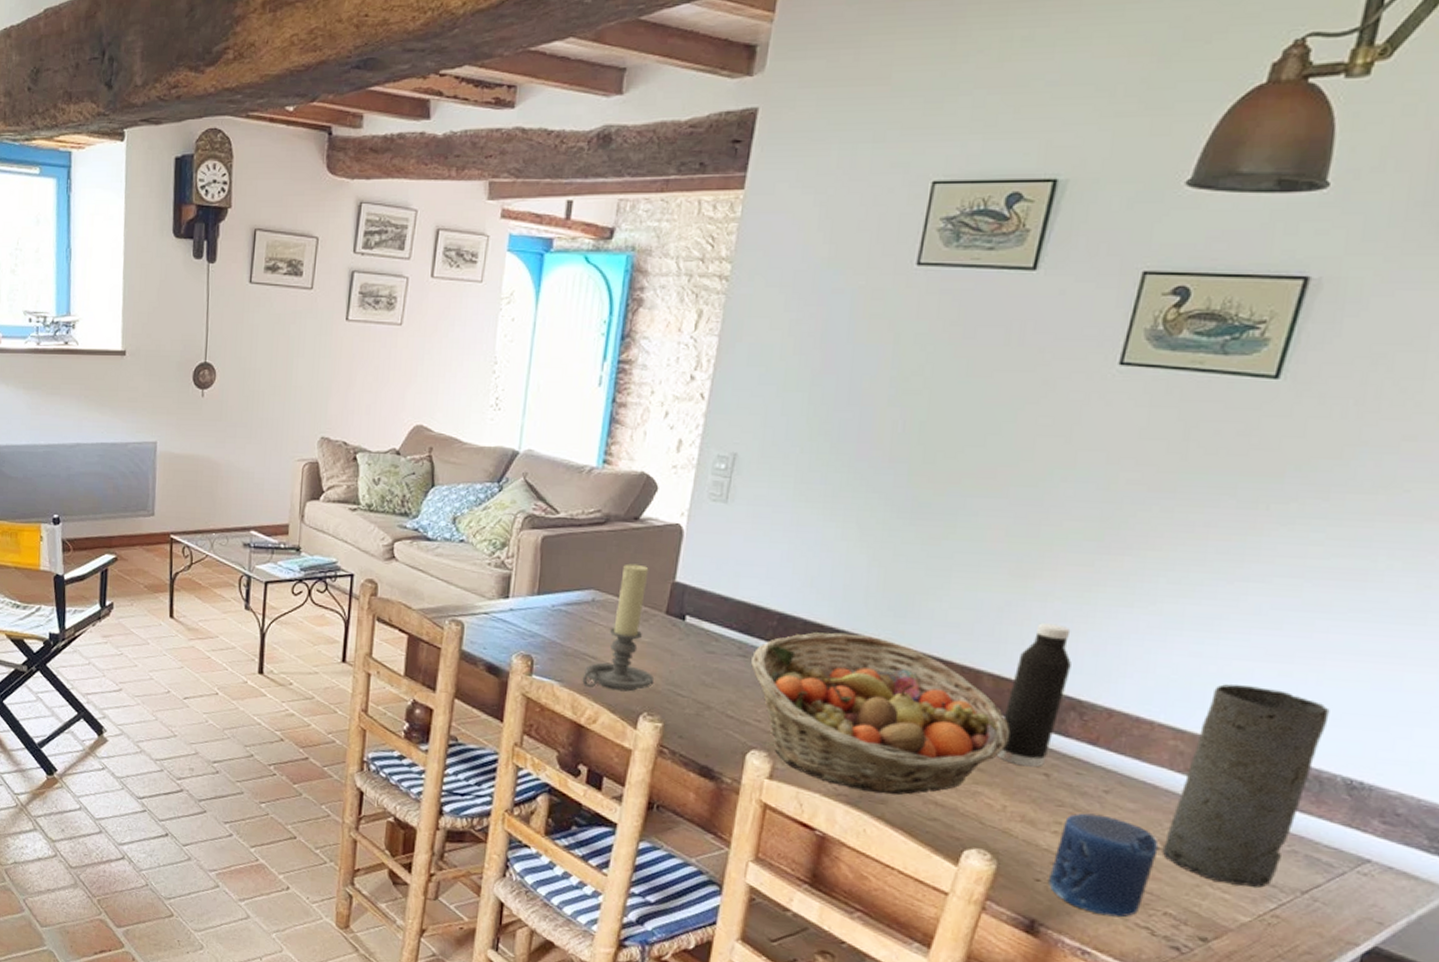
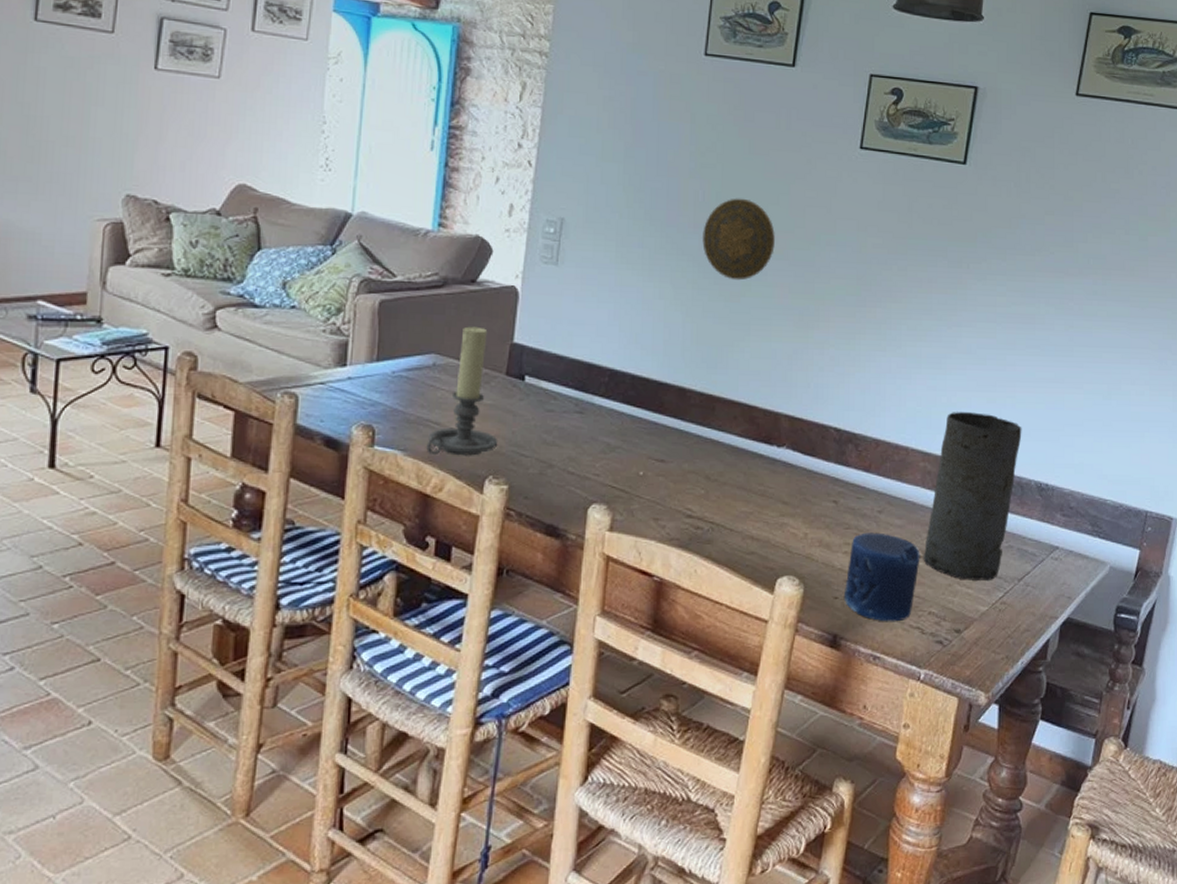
fruit basket: present [751,632,1011,795] -> none [588,385,805,534]
decorative plate: none [898,428,993,522] -> present [702,198,775,281]
water bottle: present [996,623,1072,767] -> none [796,368,846,496]

